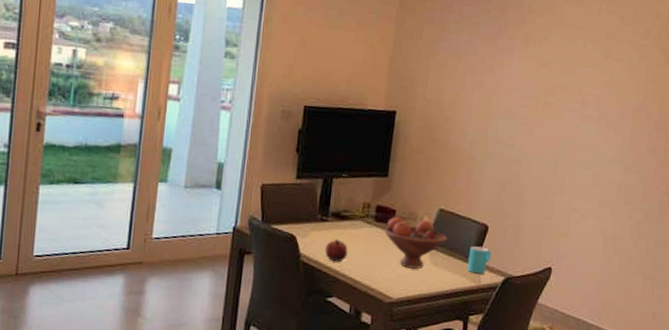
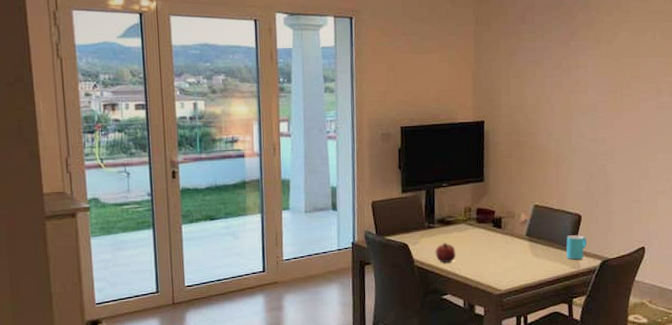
fruit bowl: present [384,216,447,269] -> none [486,216,545,262]

